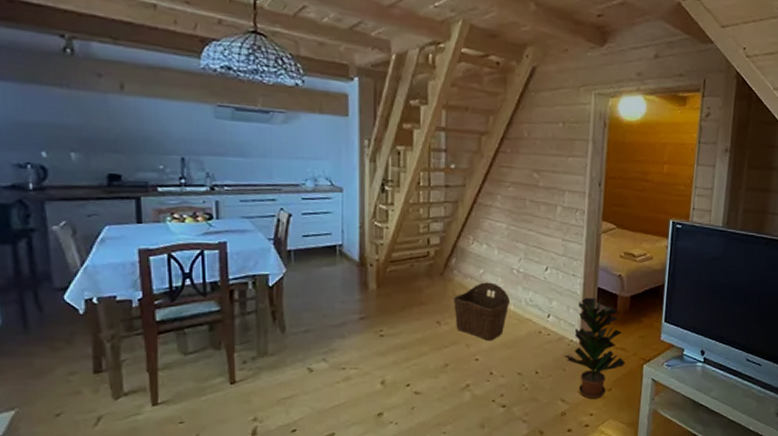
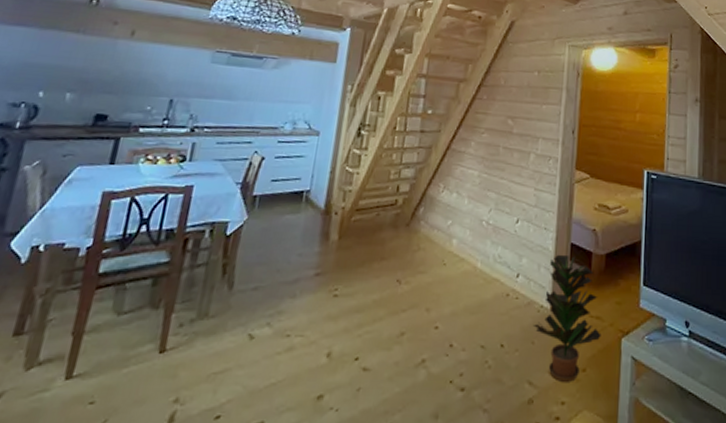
wicker basket: present [453,282,510,341] -> none [416,235,477,305]

